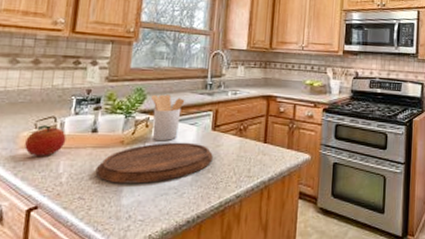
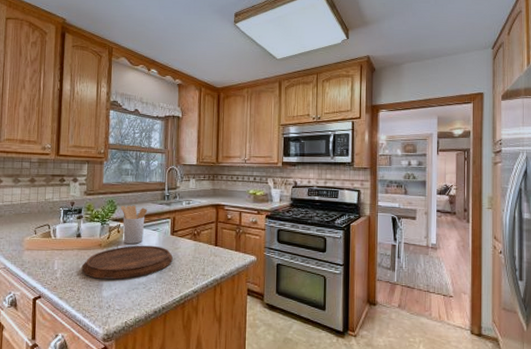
fruit: present [25,125,66,156] -> none [29,231,58,256]

